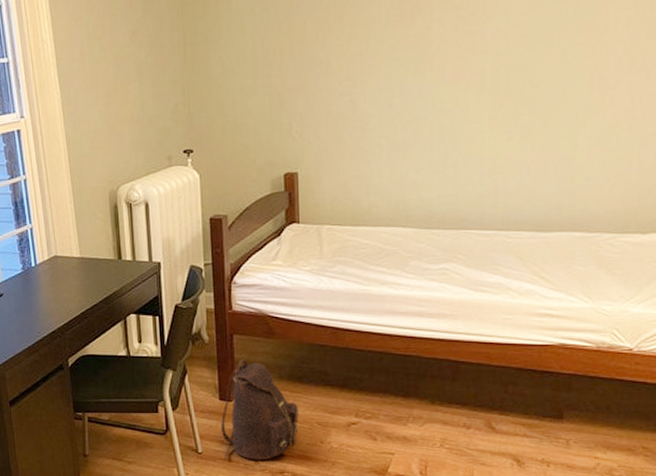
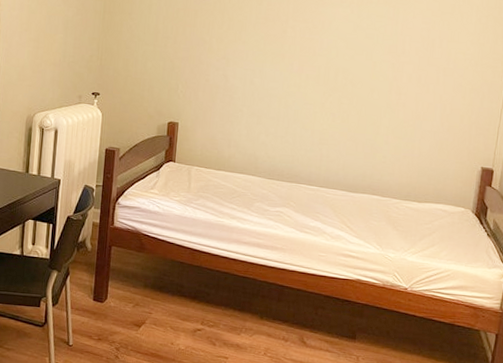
backpack: present [221,359,299,460] -> none [90,267,157,356]

